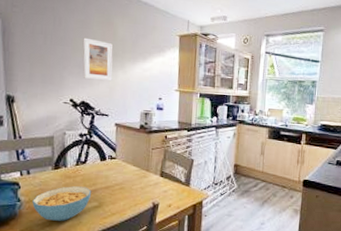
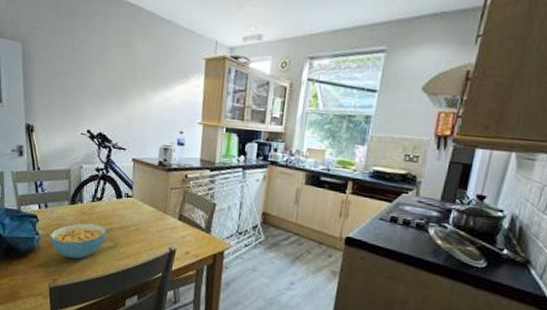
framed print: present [82,37,113,82] -> none [100,62,132,112]

